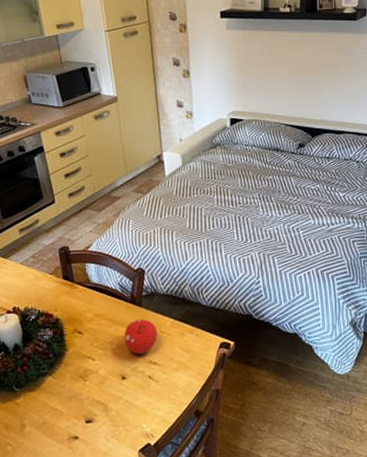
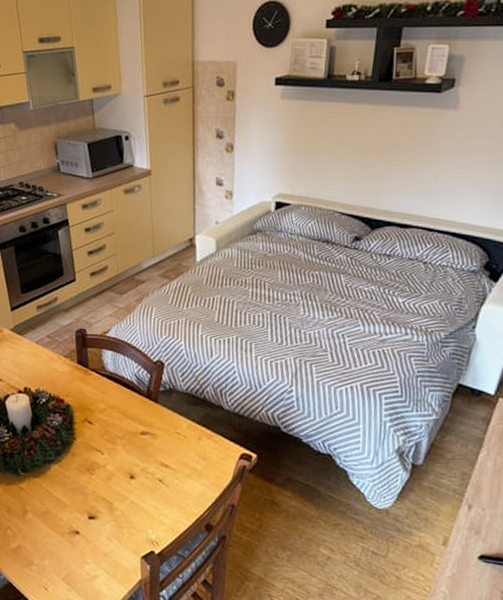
fruit: present [124,319,157,354] -> none [136,416,173,454]

